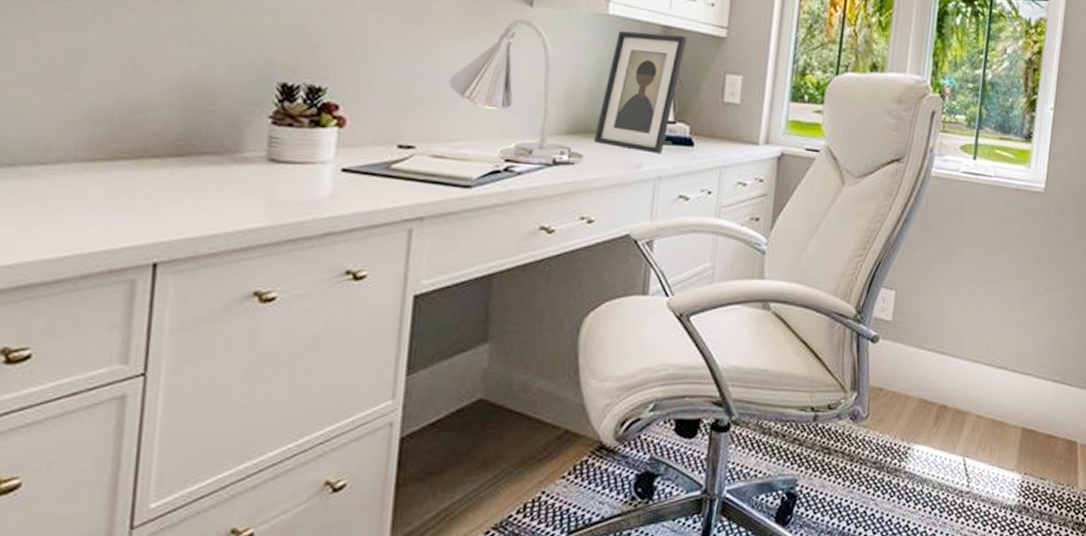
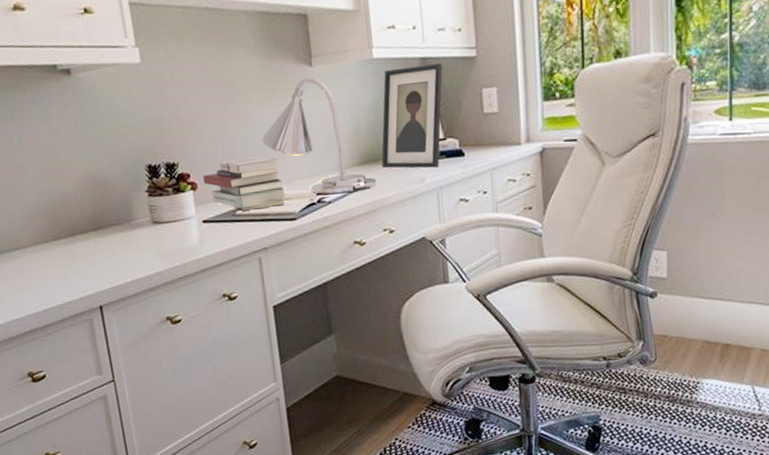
books: none [356,97,466,167] -> present [203,156,287,211]

